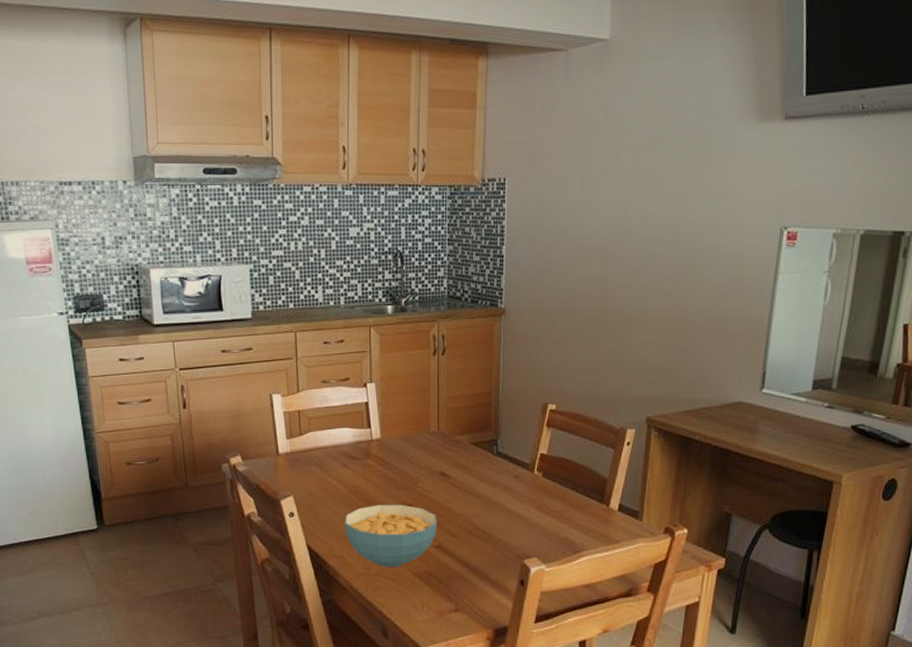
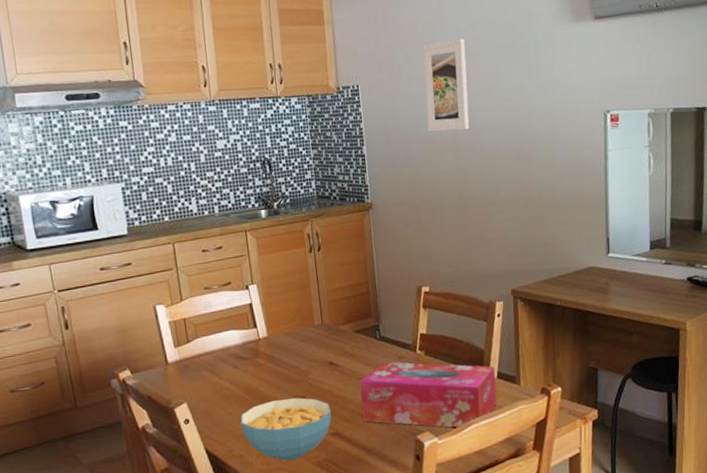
tissue box: none [469,479,616,558] -> present [360,362,497,428]
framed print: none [576,133,631,237] -> present [423,38,470,132]

